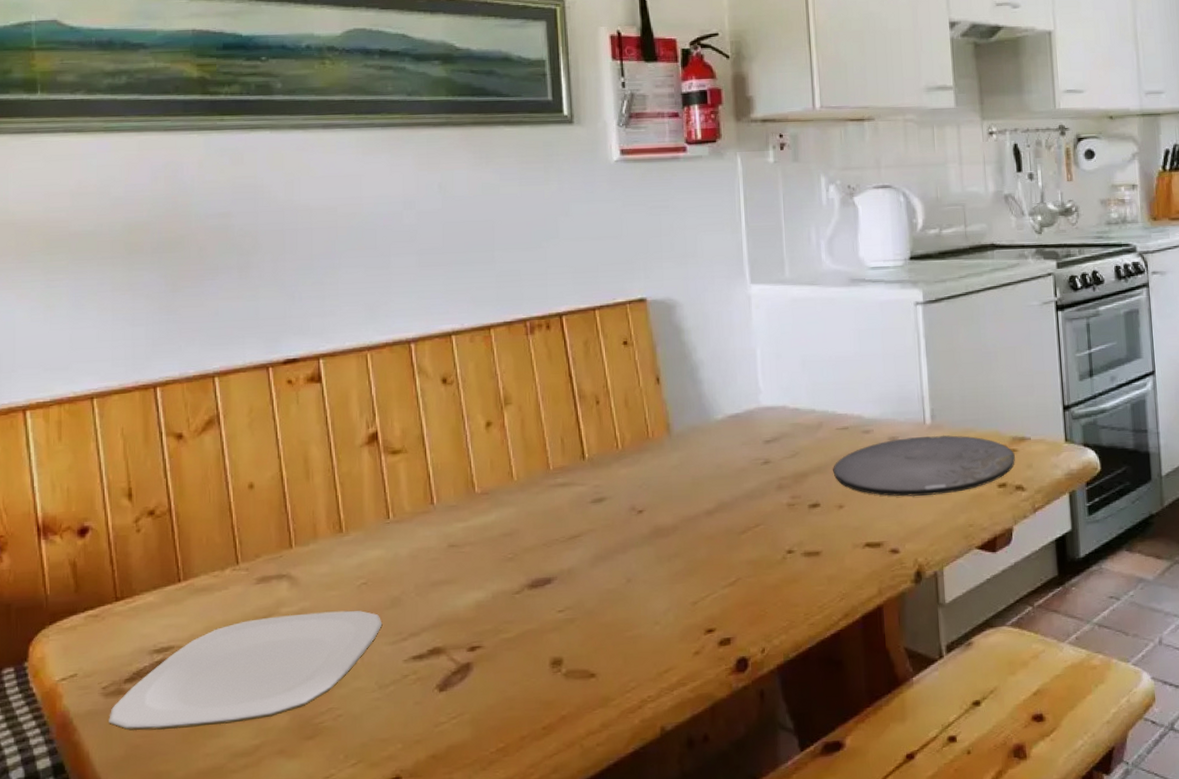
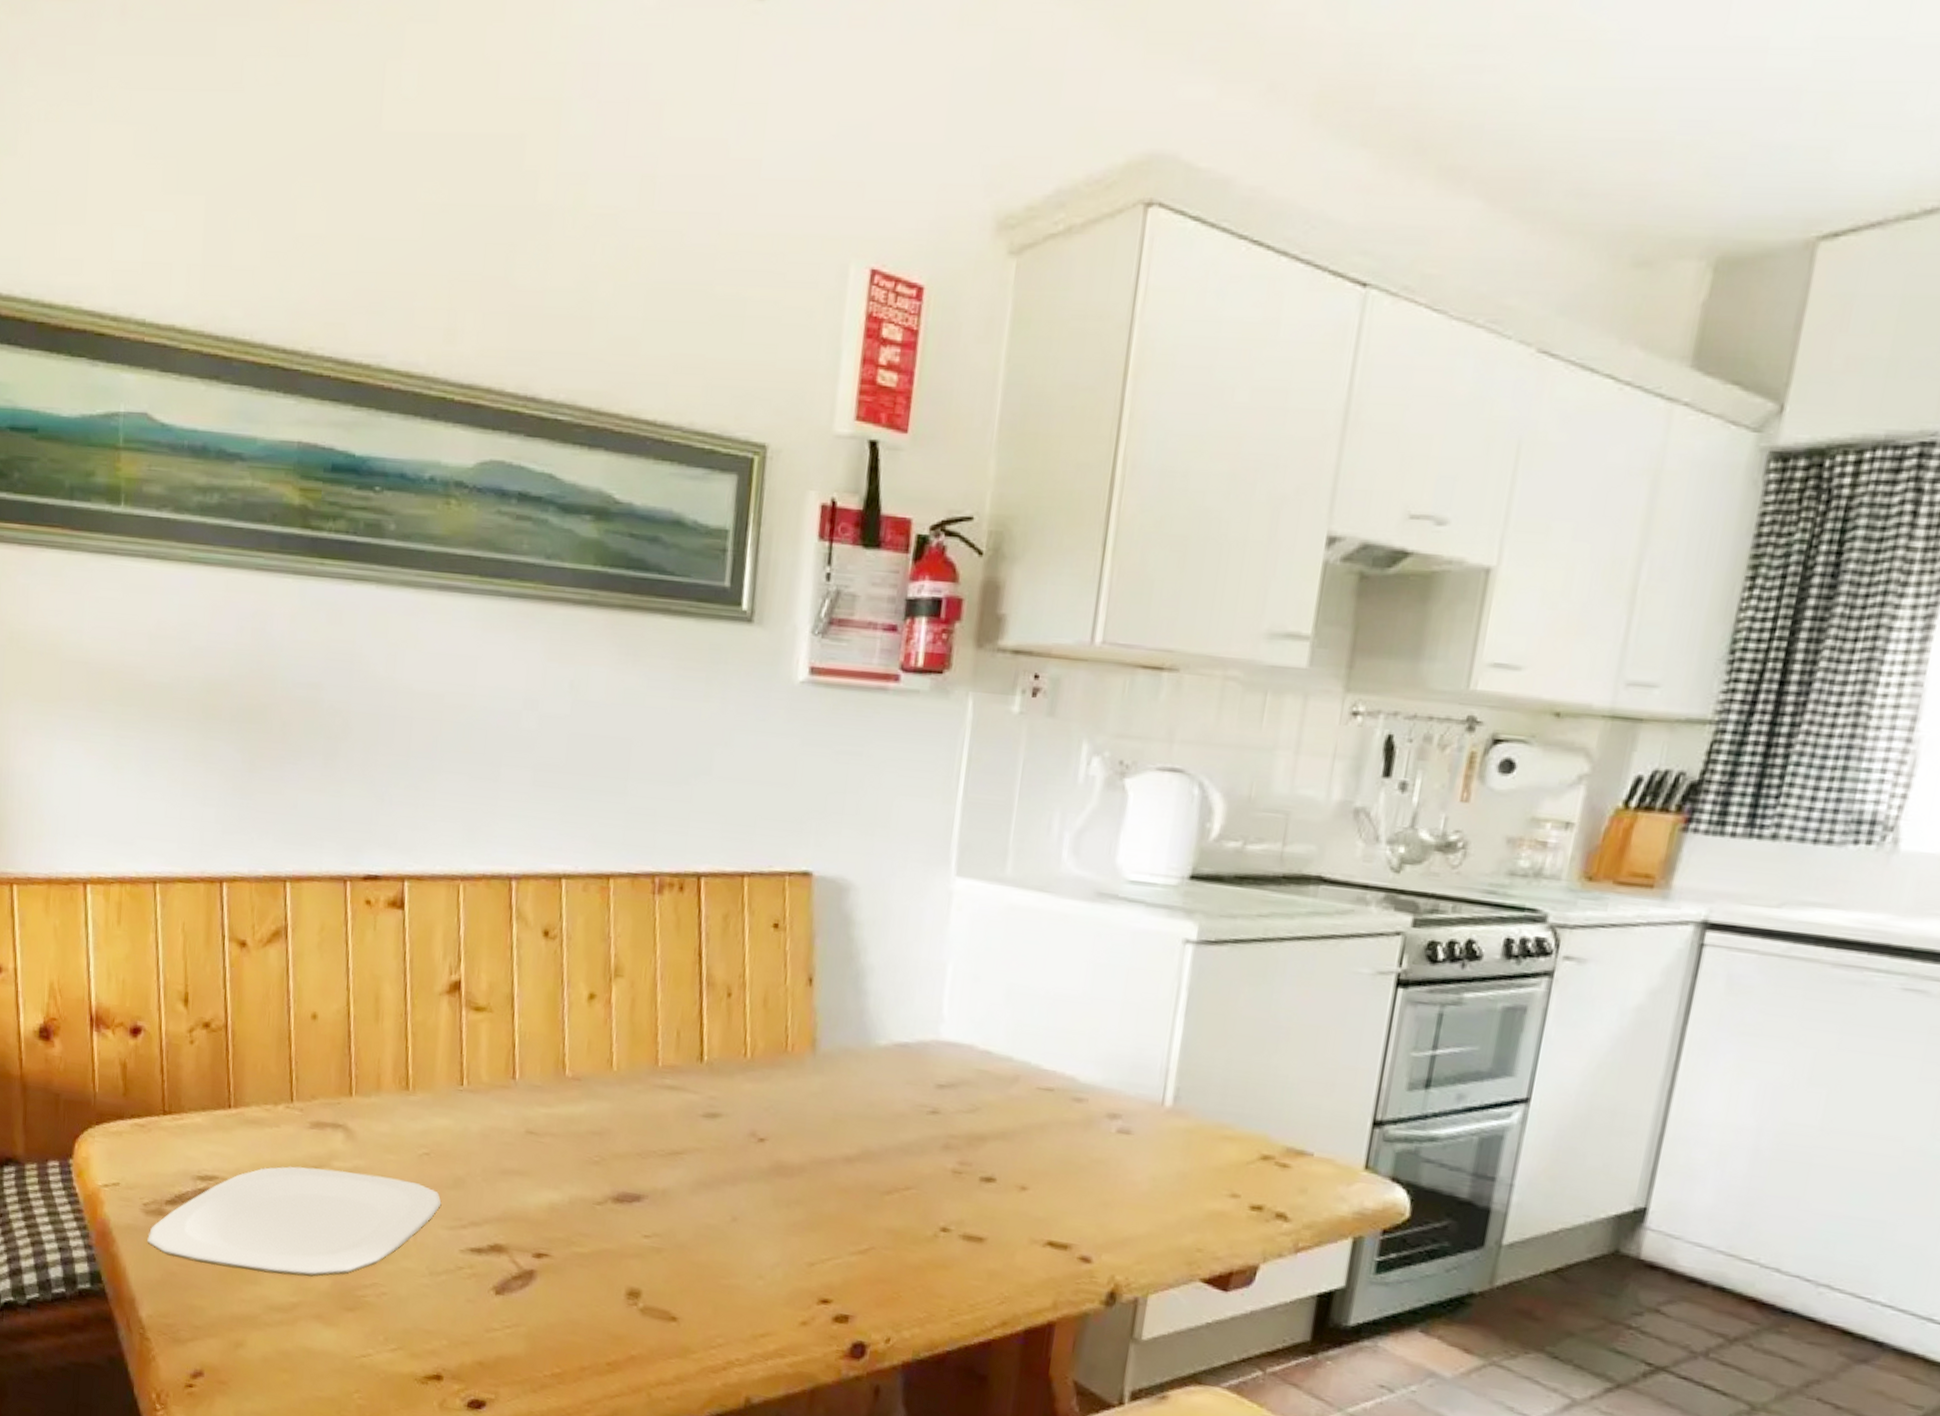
plate: present [833,435,1015,497] -> none [1021,1117,1285,1204]

